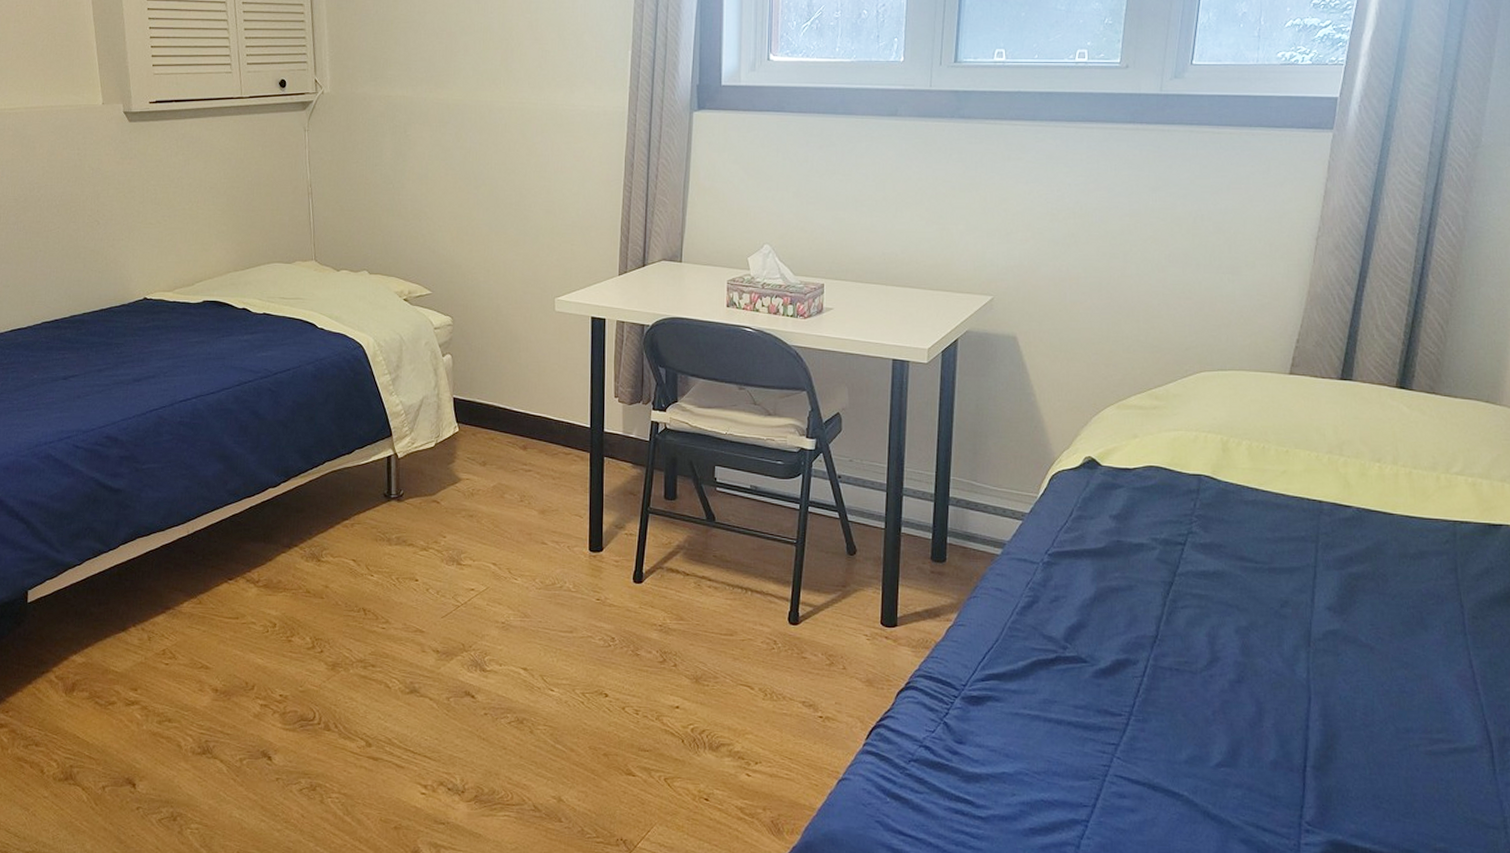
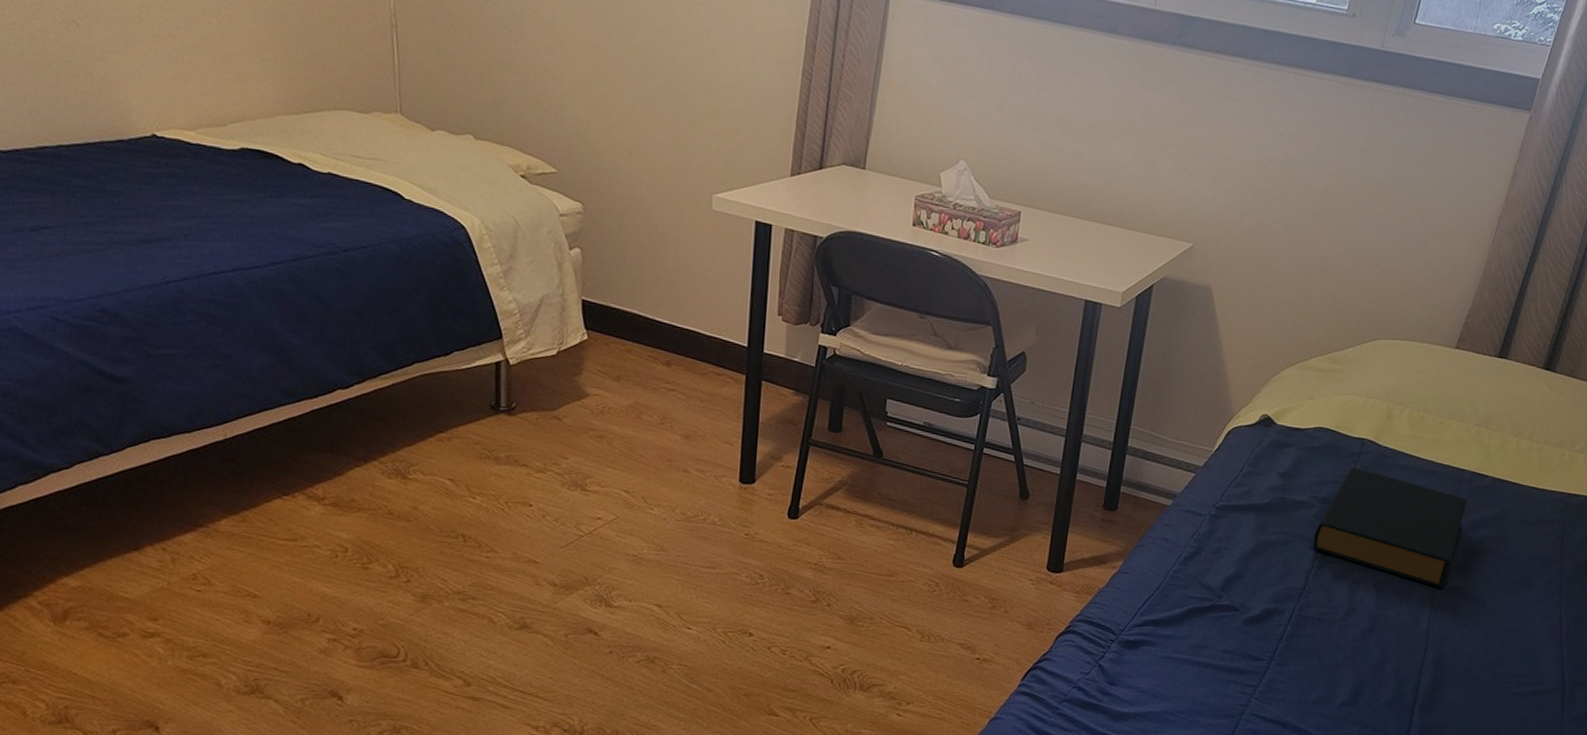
hardback book: none [1159,505,1331,633] -> present [1313,467,1467,589]

